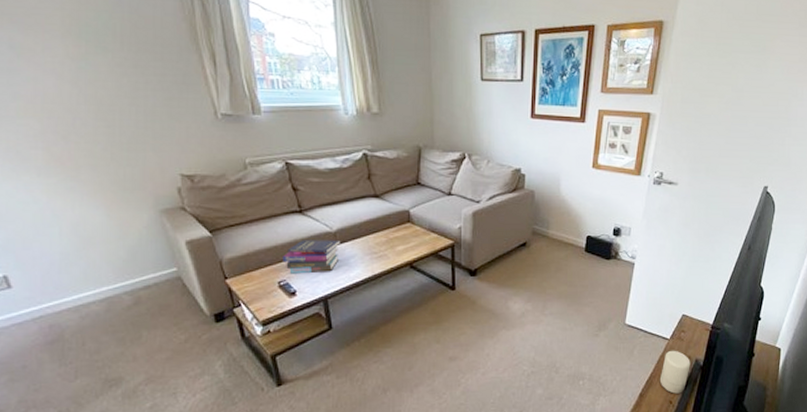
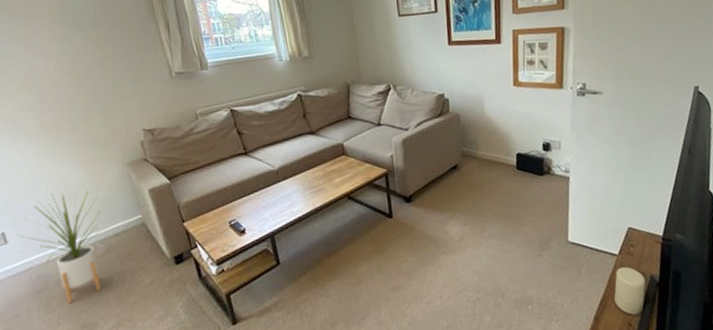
house plant: none [24,235,139,357] -> present [17,189,110,304]
books: present [283,240,340,274] -> none [232,177,282,213]

